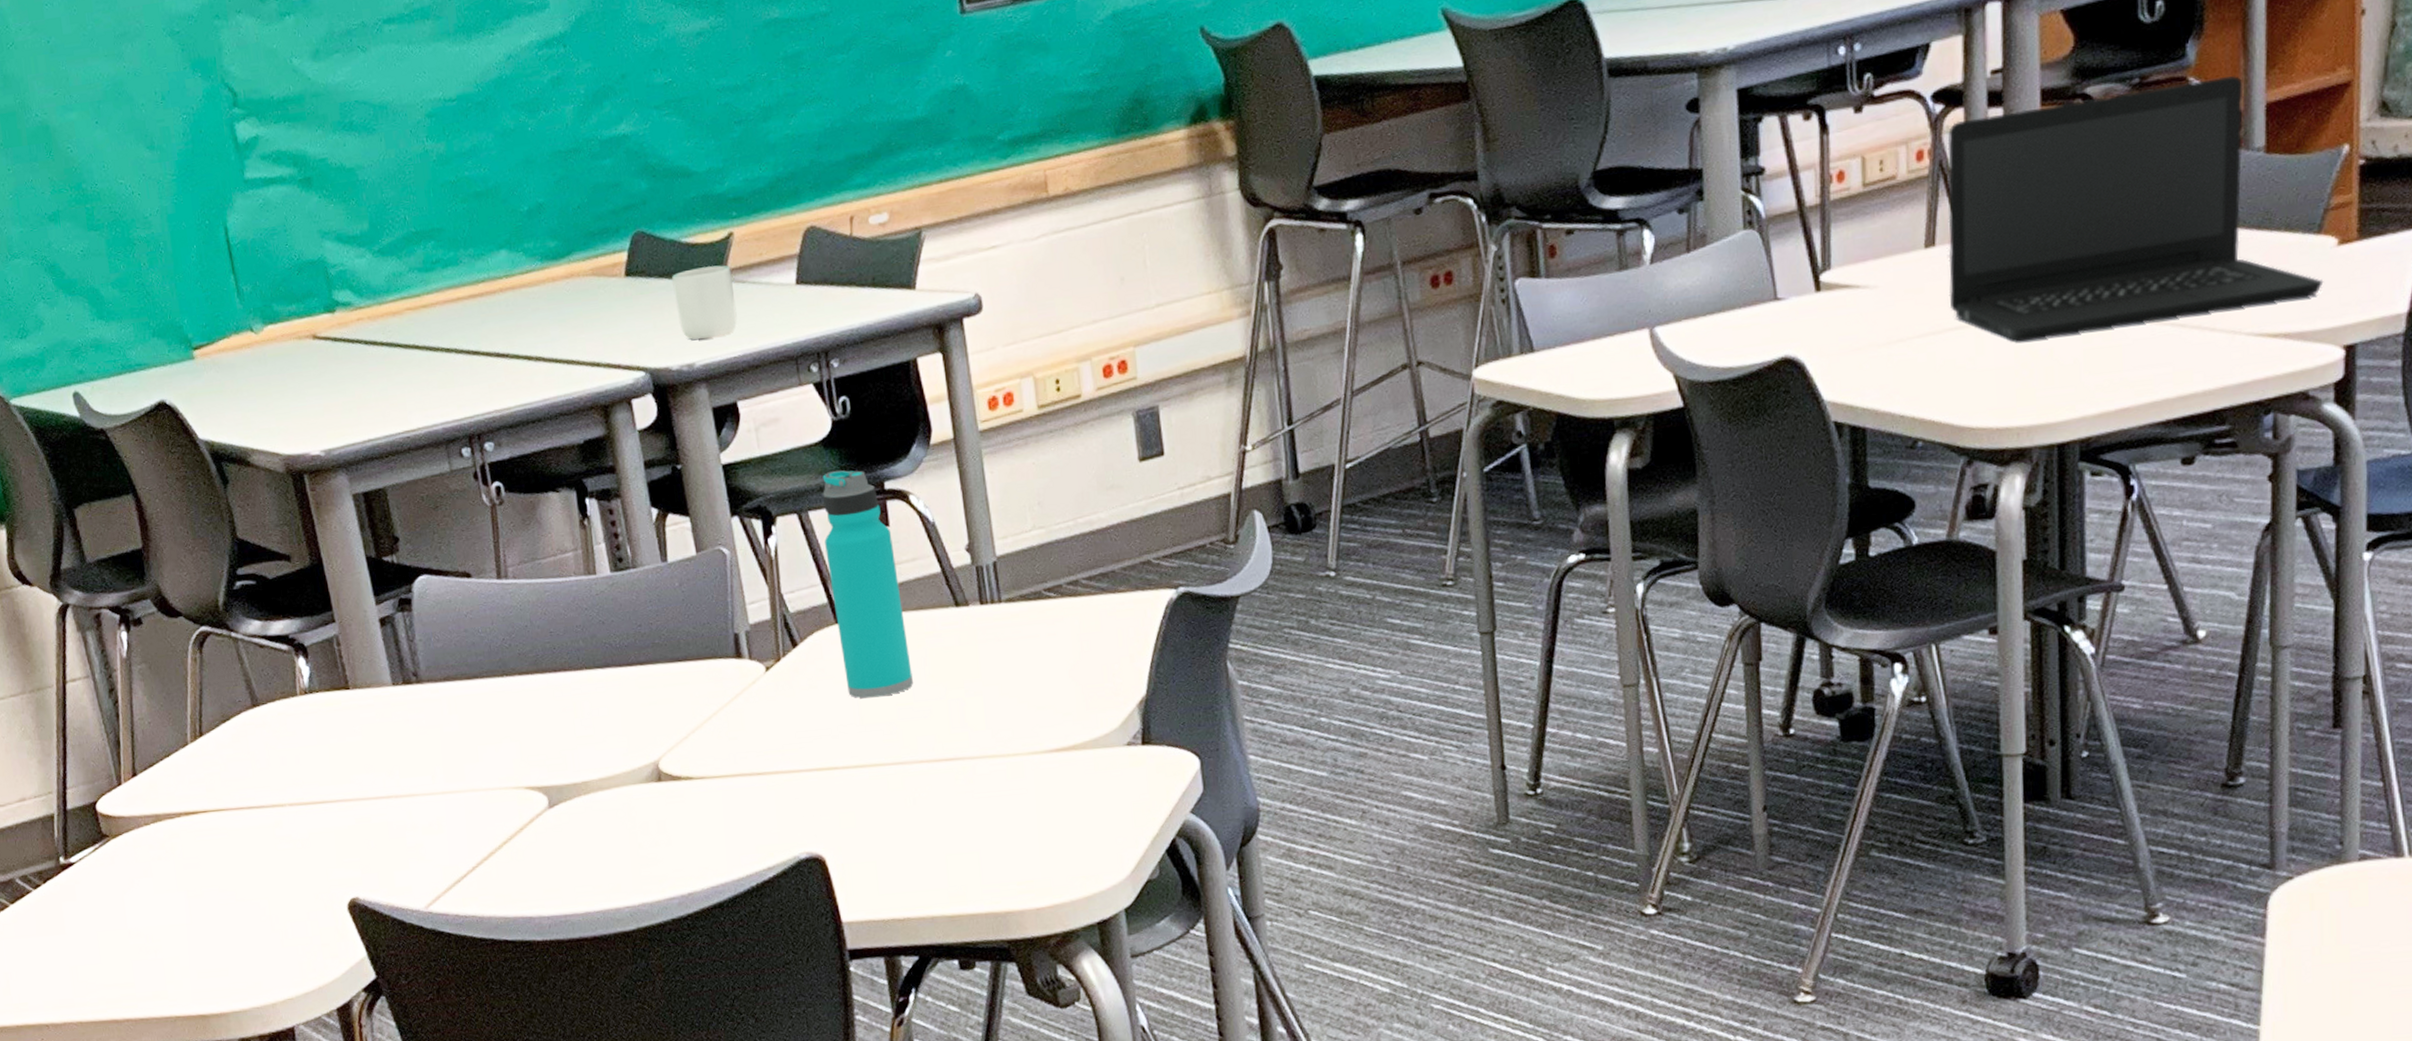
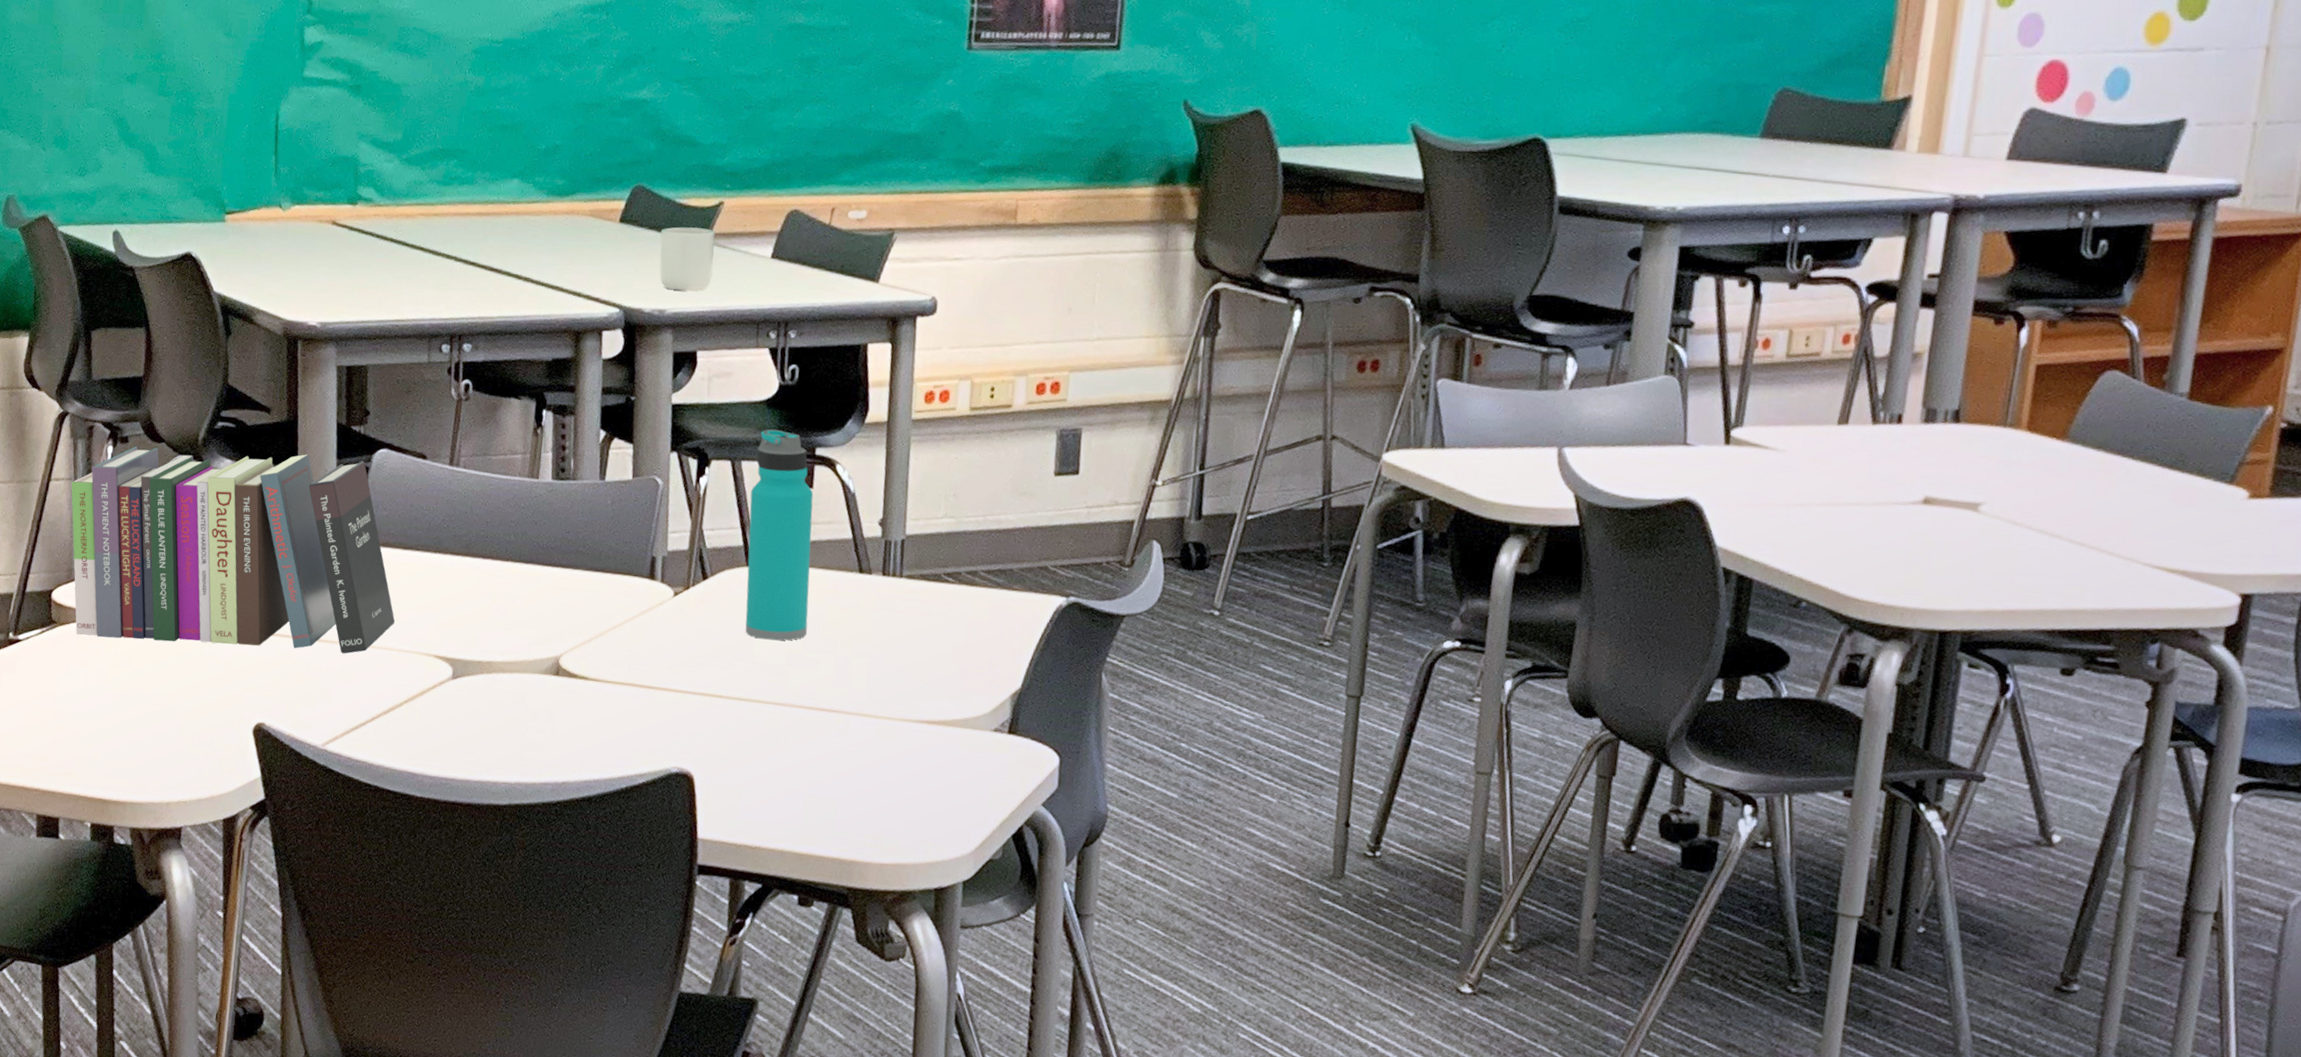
books: none [90,592,475,845] -> present [71,447,395,654]
laptop: present [1947,76,2324,341] -> none [1854,314,2229,542]

